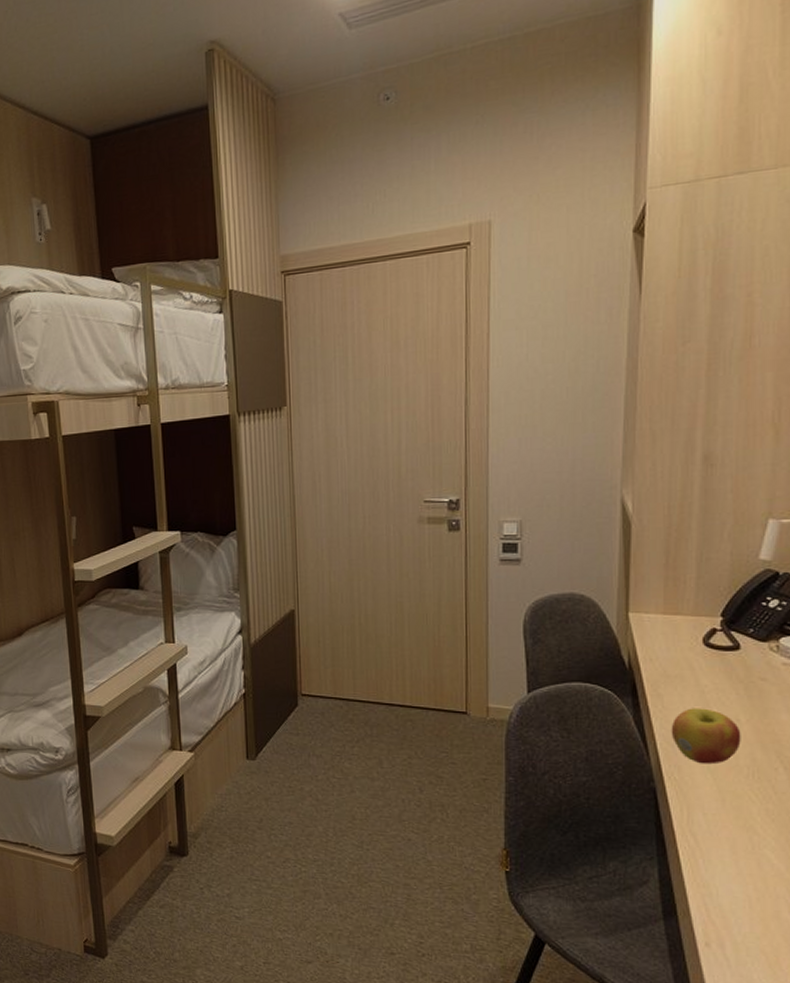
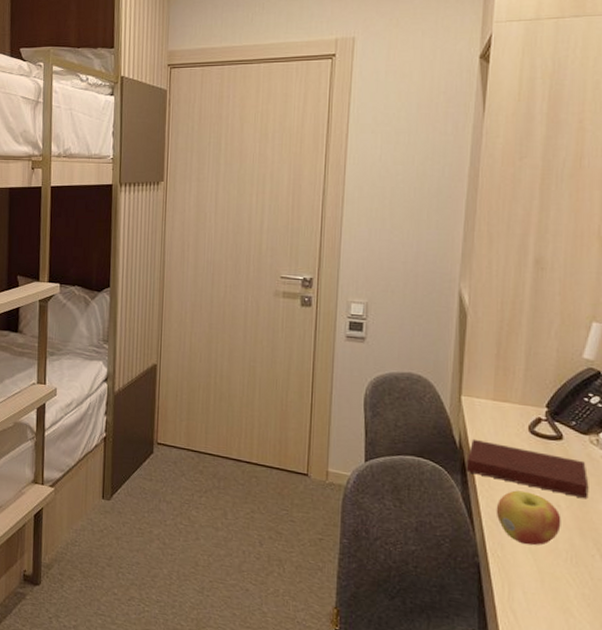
notebook: none [637,657,770,710] -> present [466,438,589,499]

